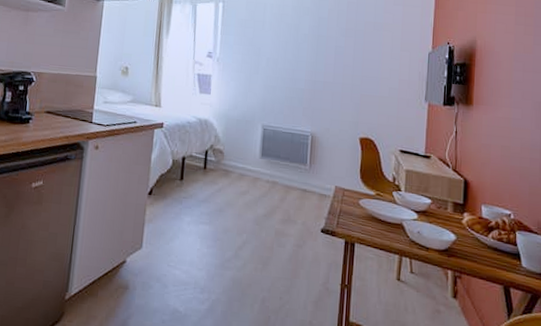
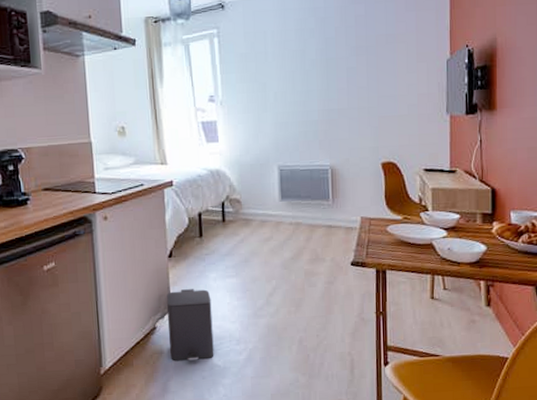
pedal bin: none [135,228,183,303] -> present [166,289,214,361]

